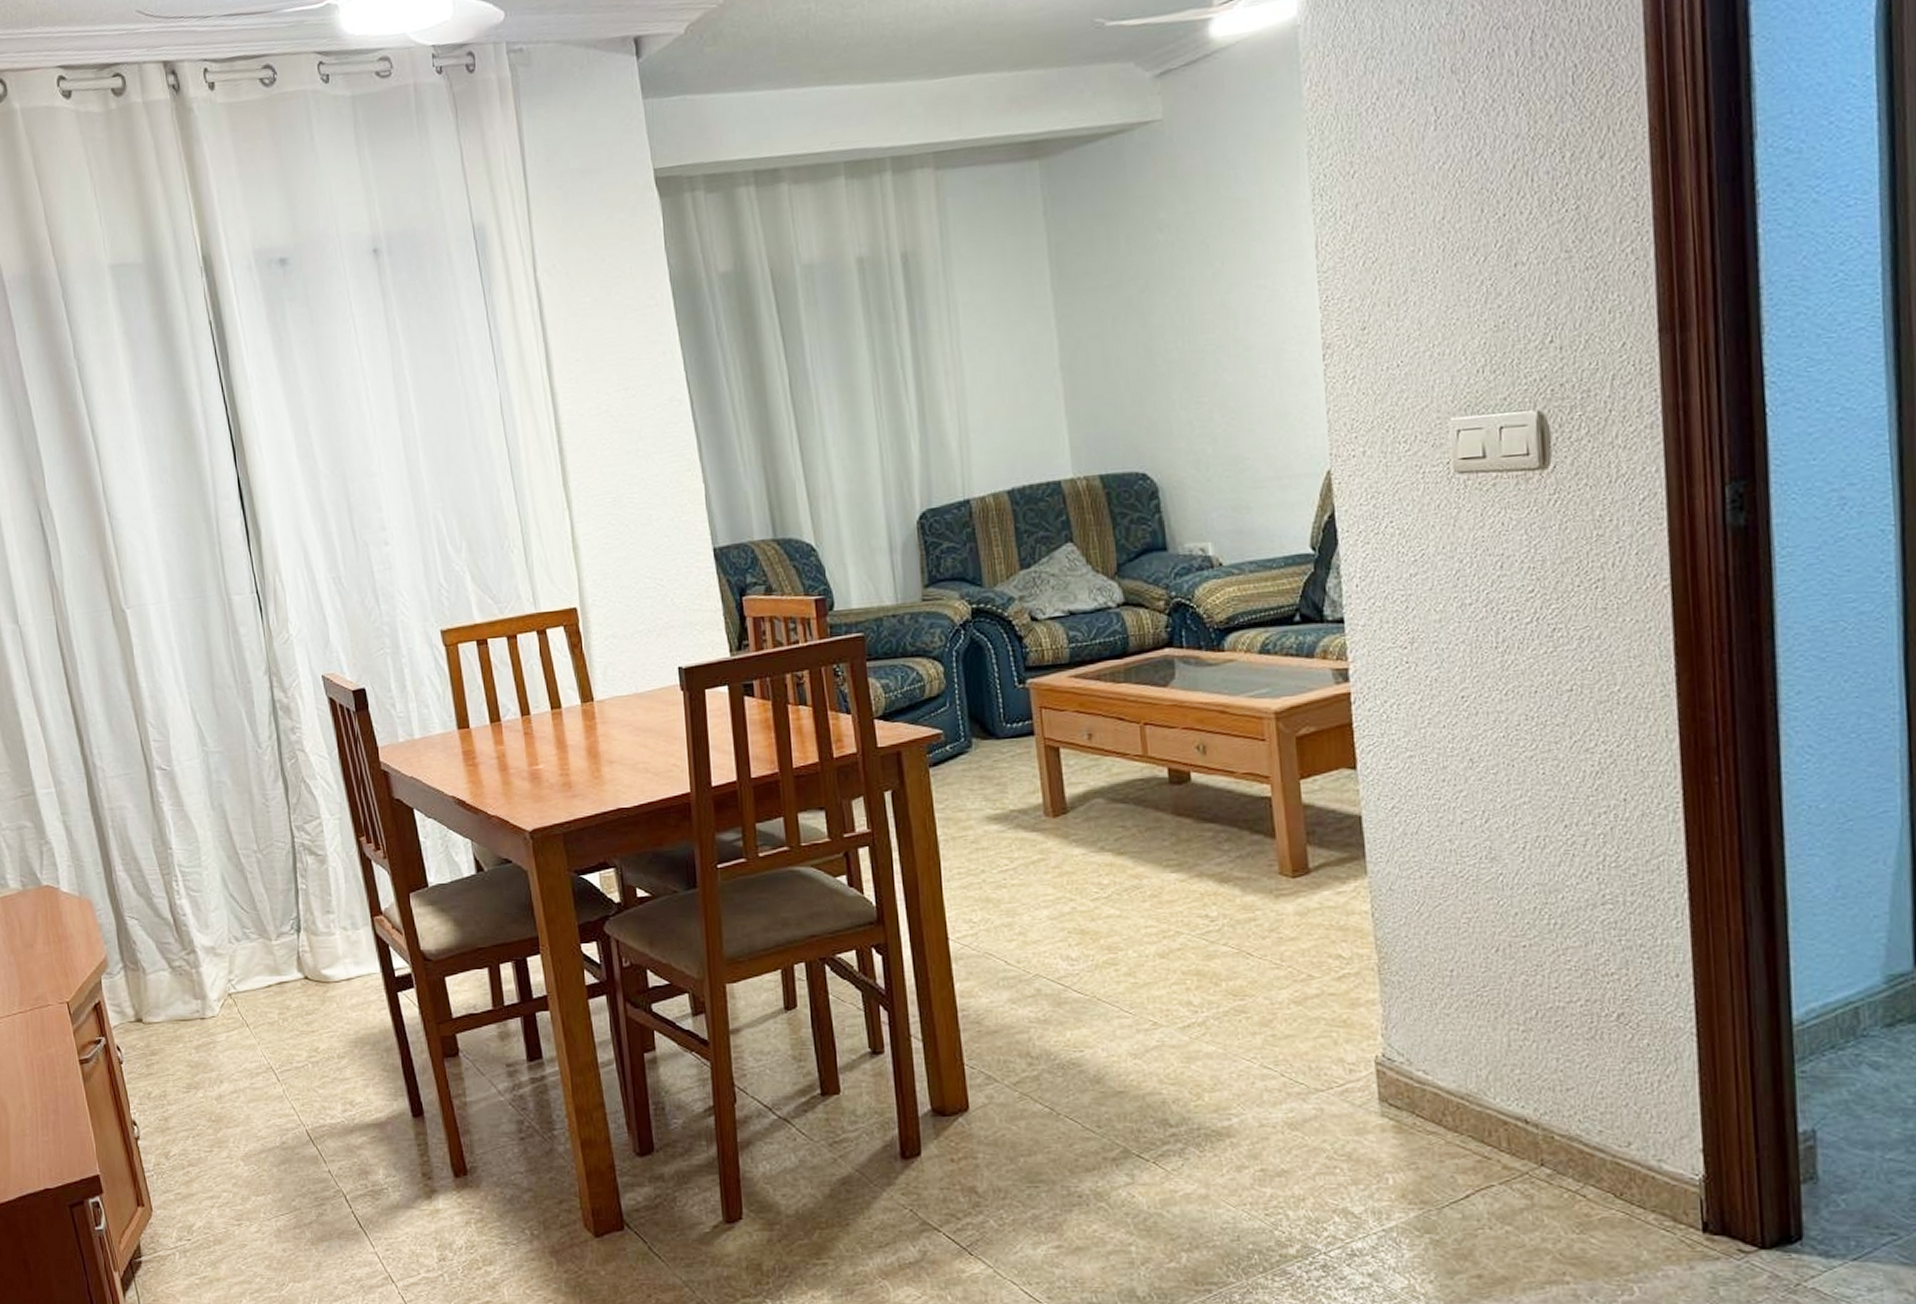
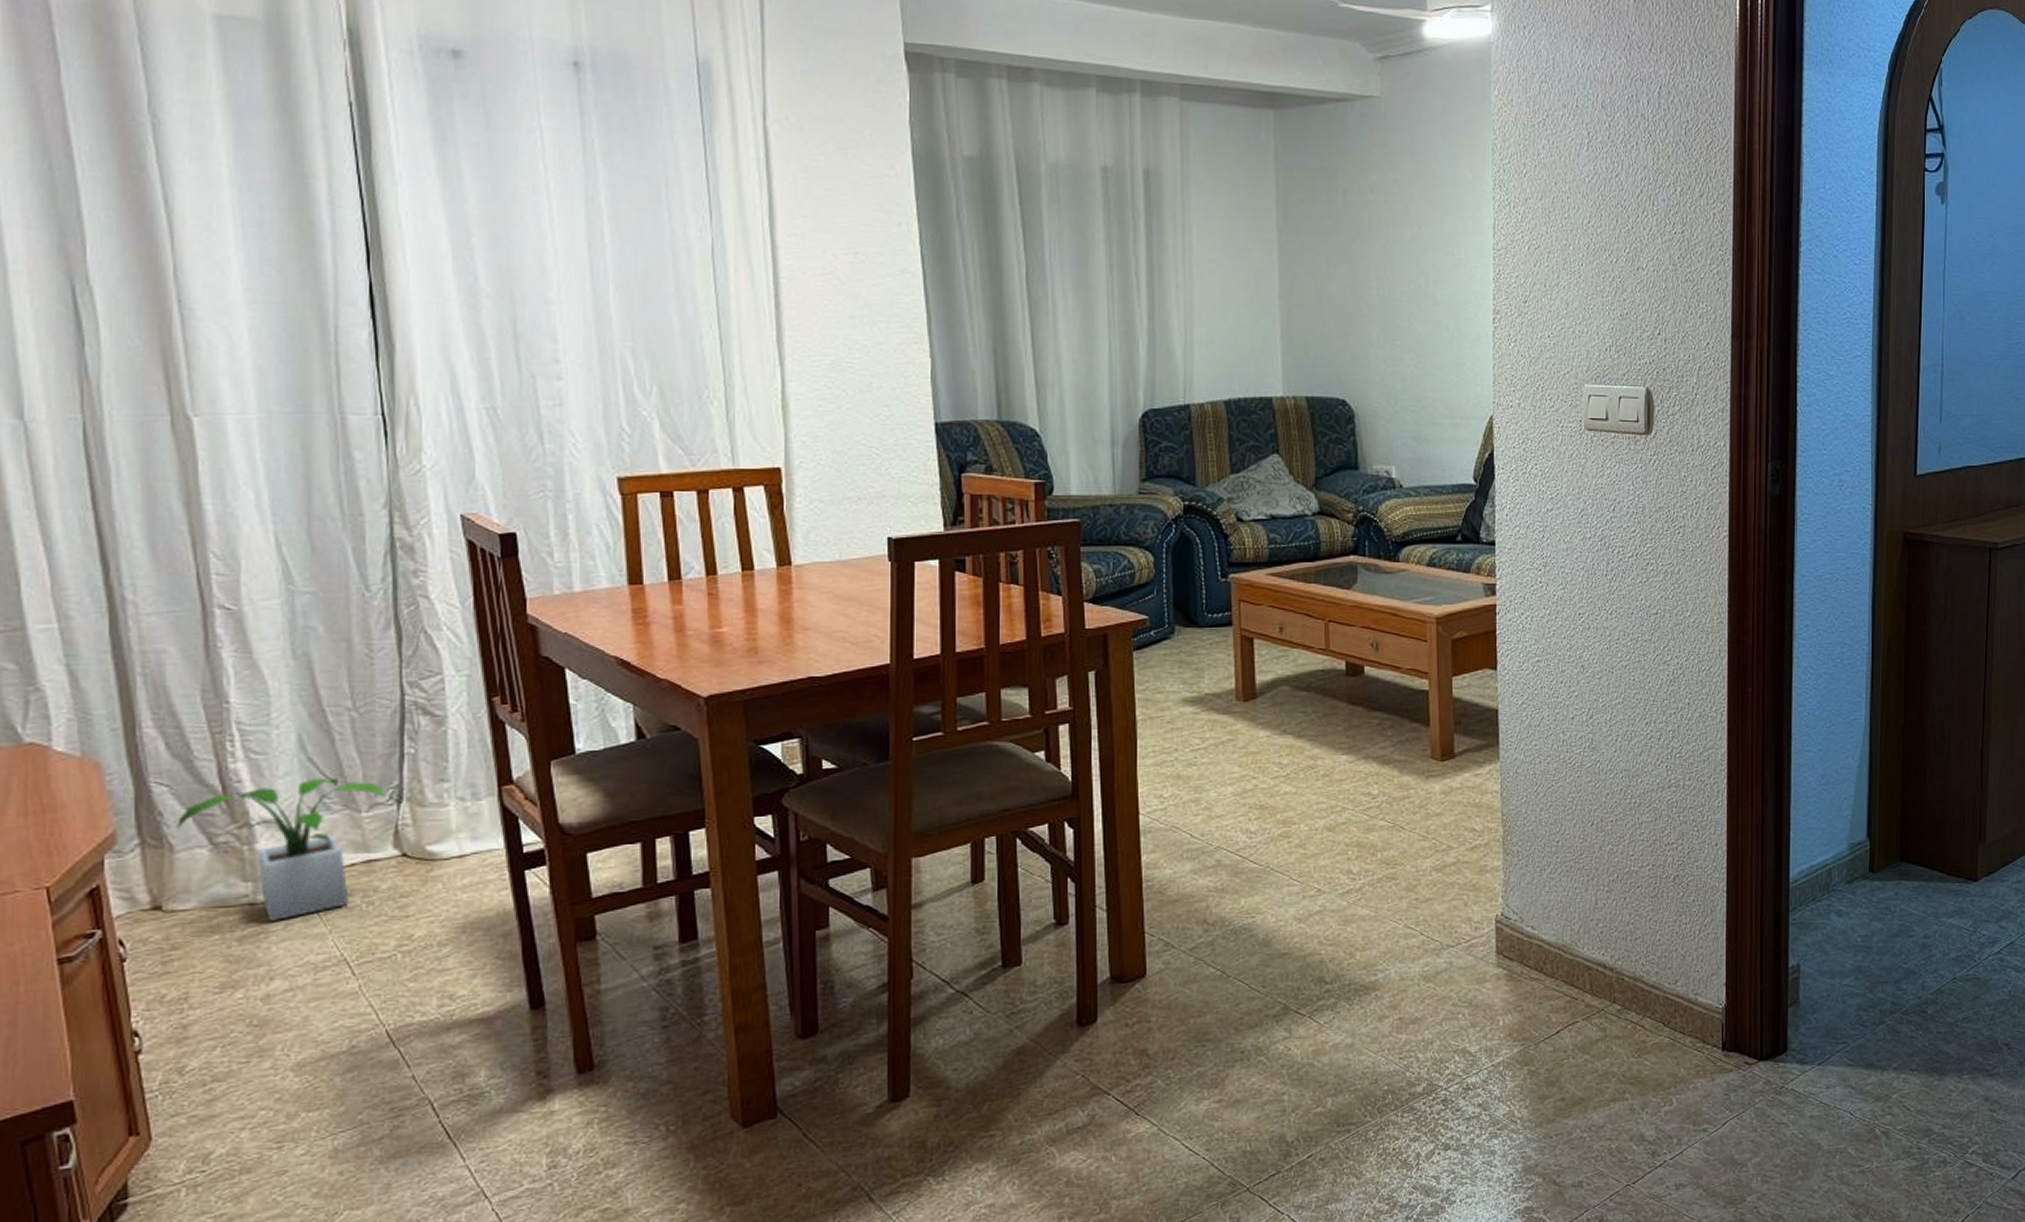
potted plant: none [146,911,288,1033] -> present [177,777,385,921]

